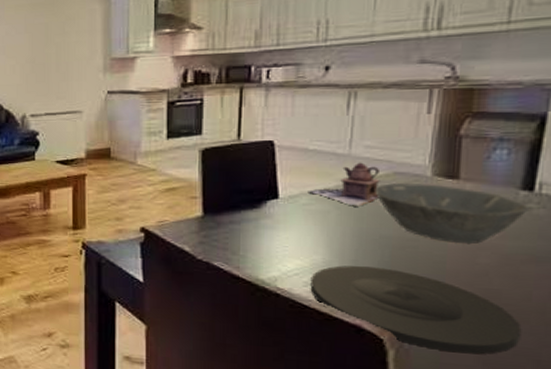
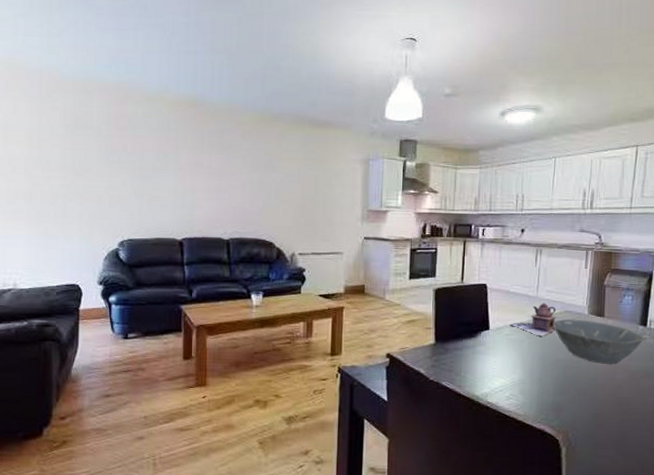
plate: present [310,265,522,355] -> none [510,383,642,447]

